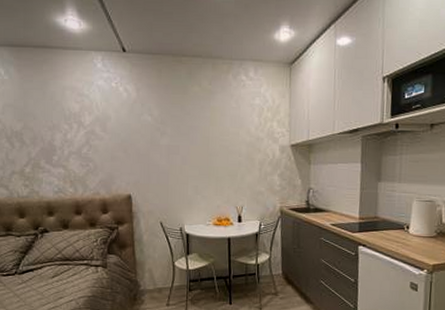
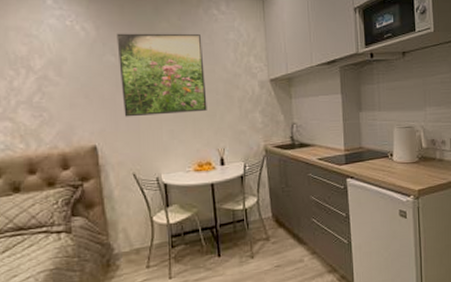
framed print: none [153,95,230,172] -> present [116,33,207,117]

